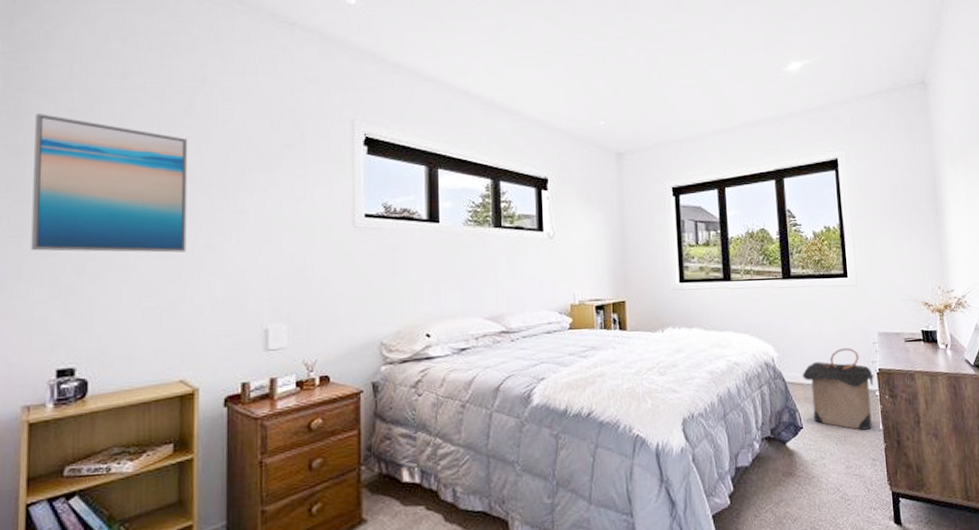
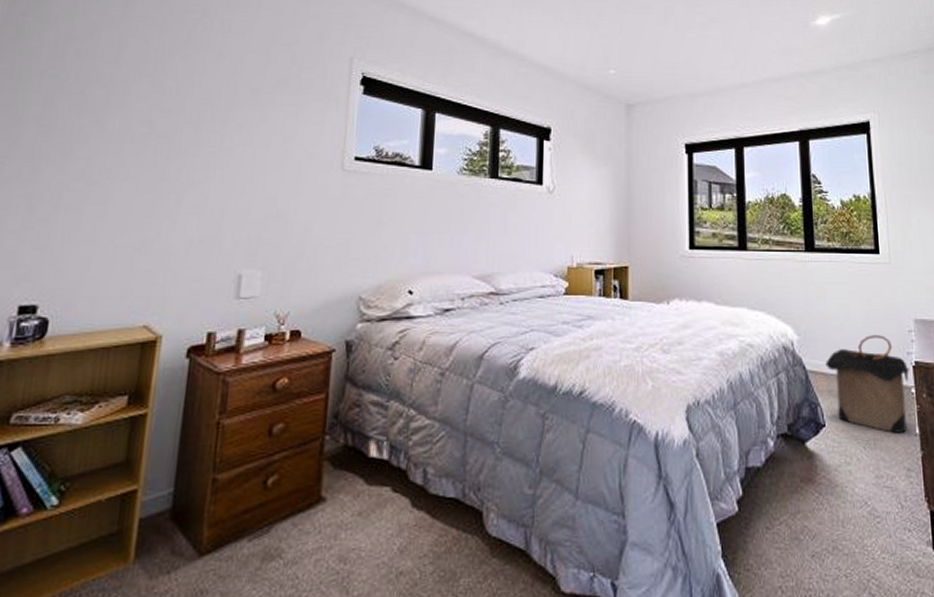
wall art: present [31,114,188,253] -> none [11,39,183,188]

